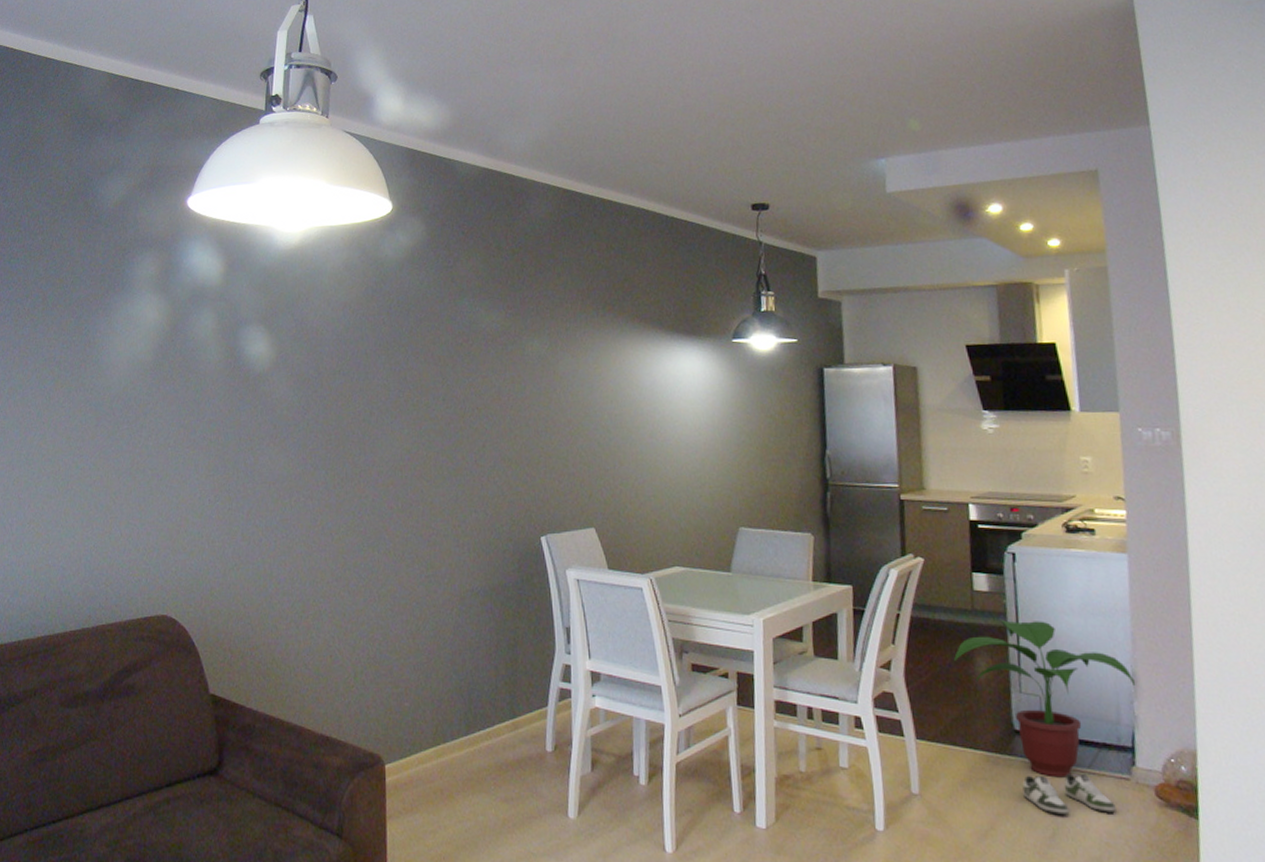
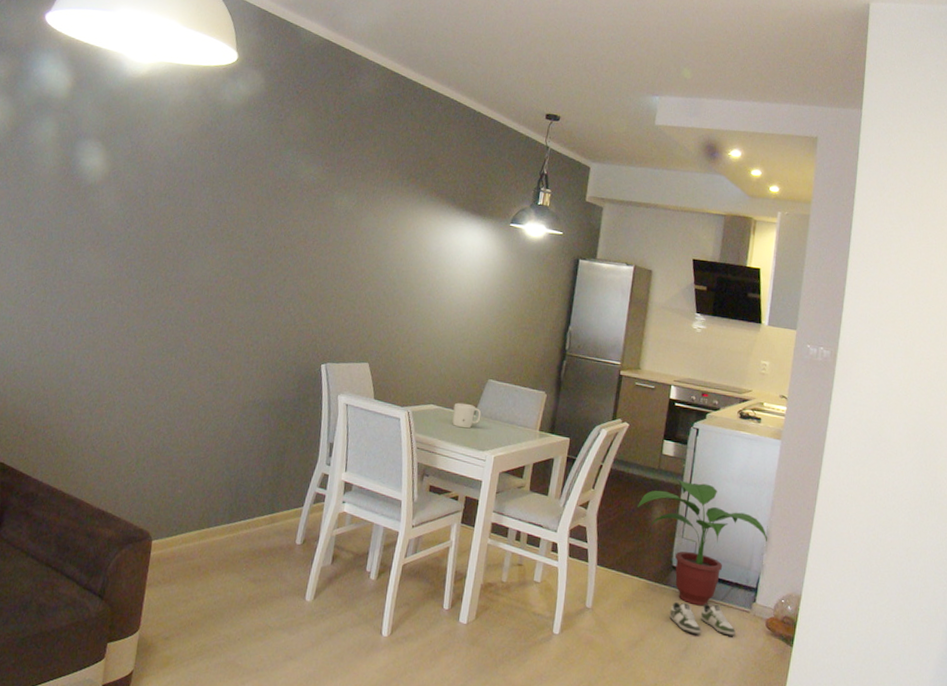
mug: none [703,559,739,590] -> present [452,402,482,429]

